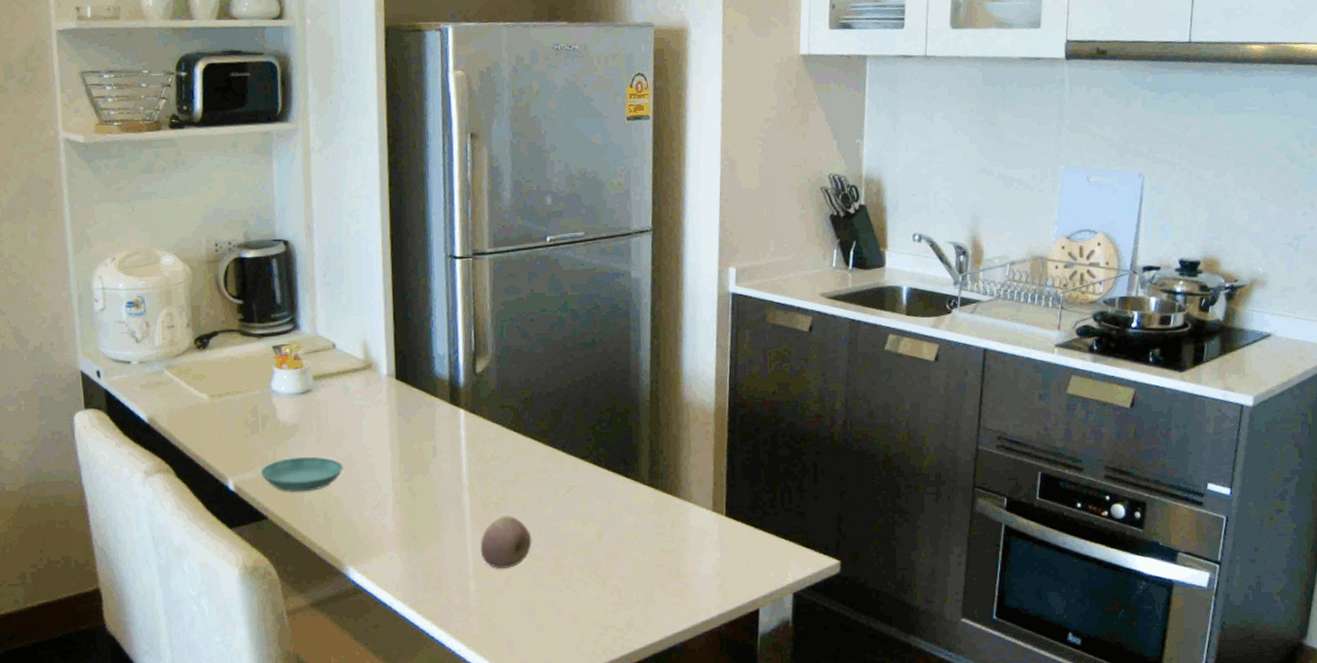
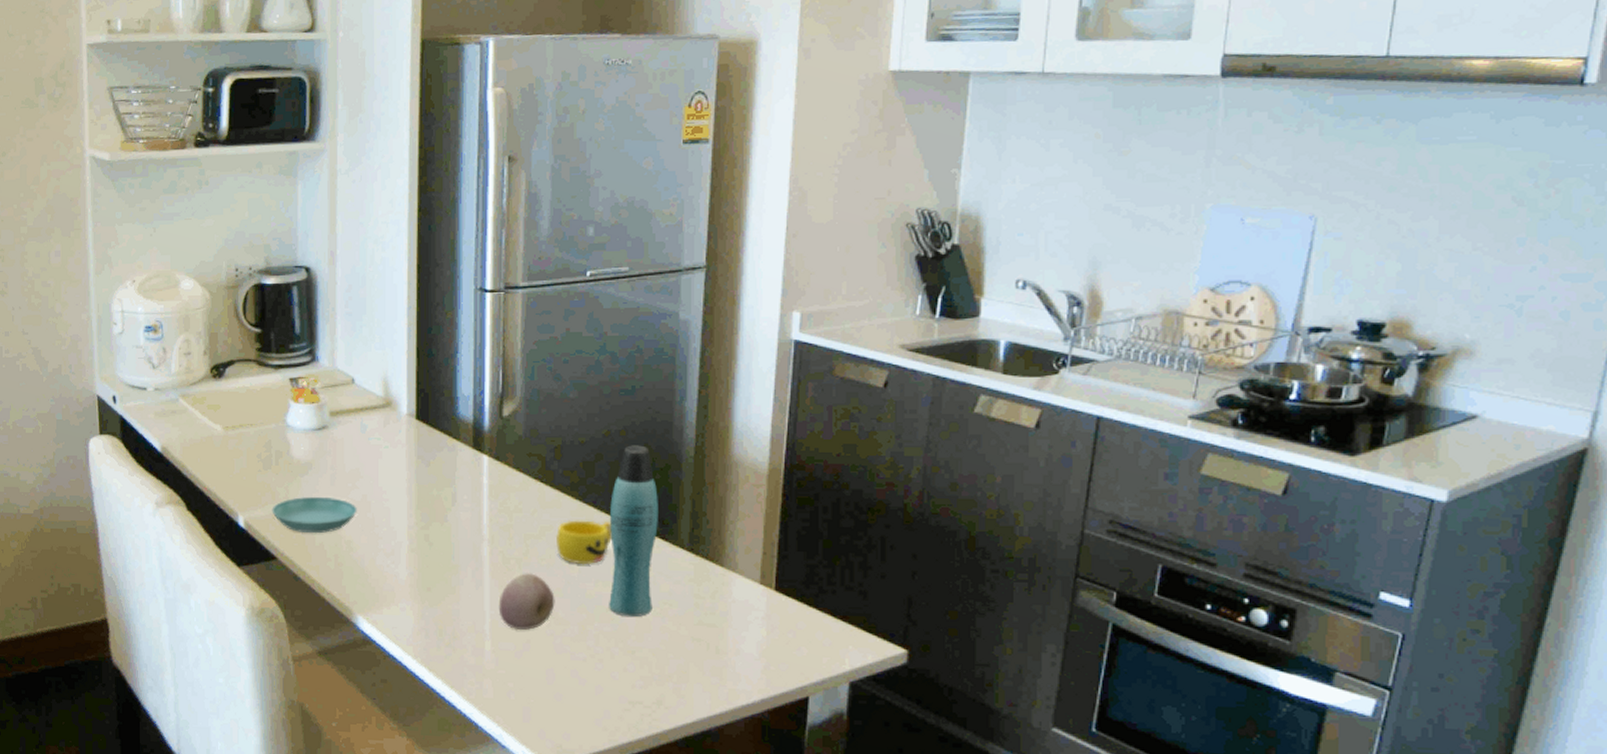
cup: none [529,463,580,505] -> present [555,520,612,565]
bottle: none [577,393,621,550] -> present [609,445,658,618]

